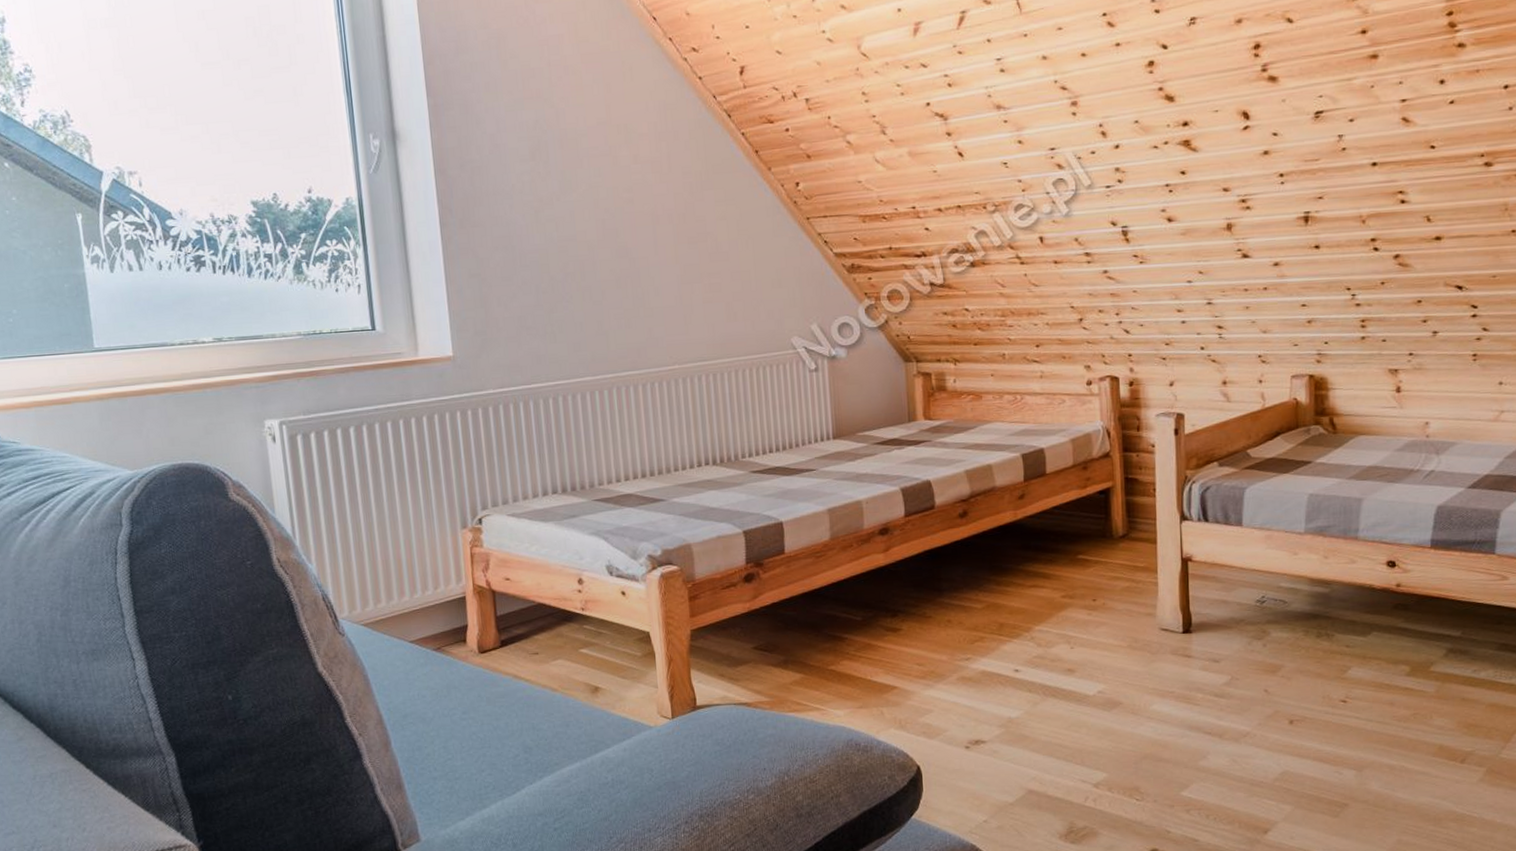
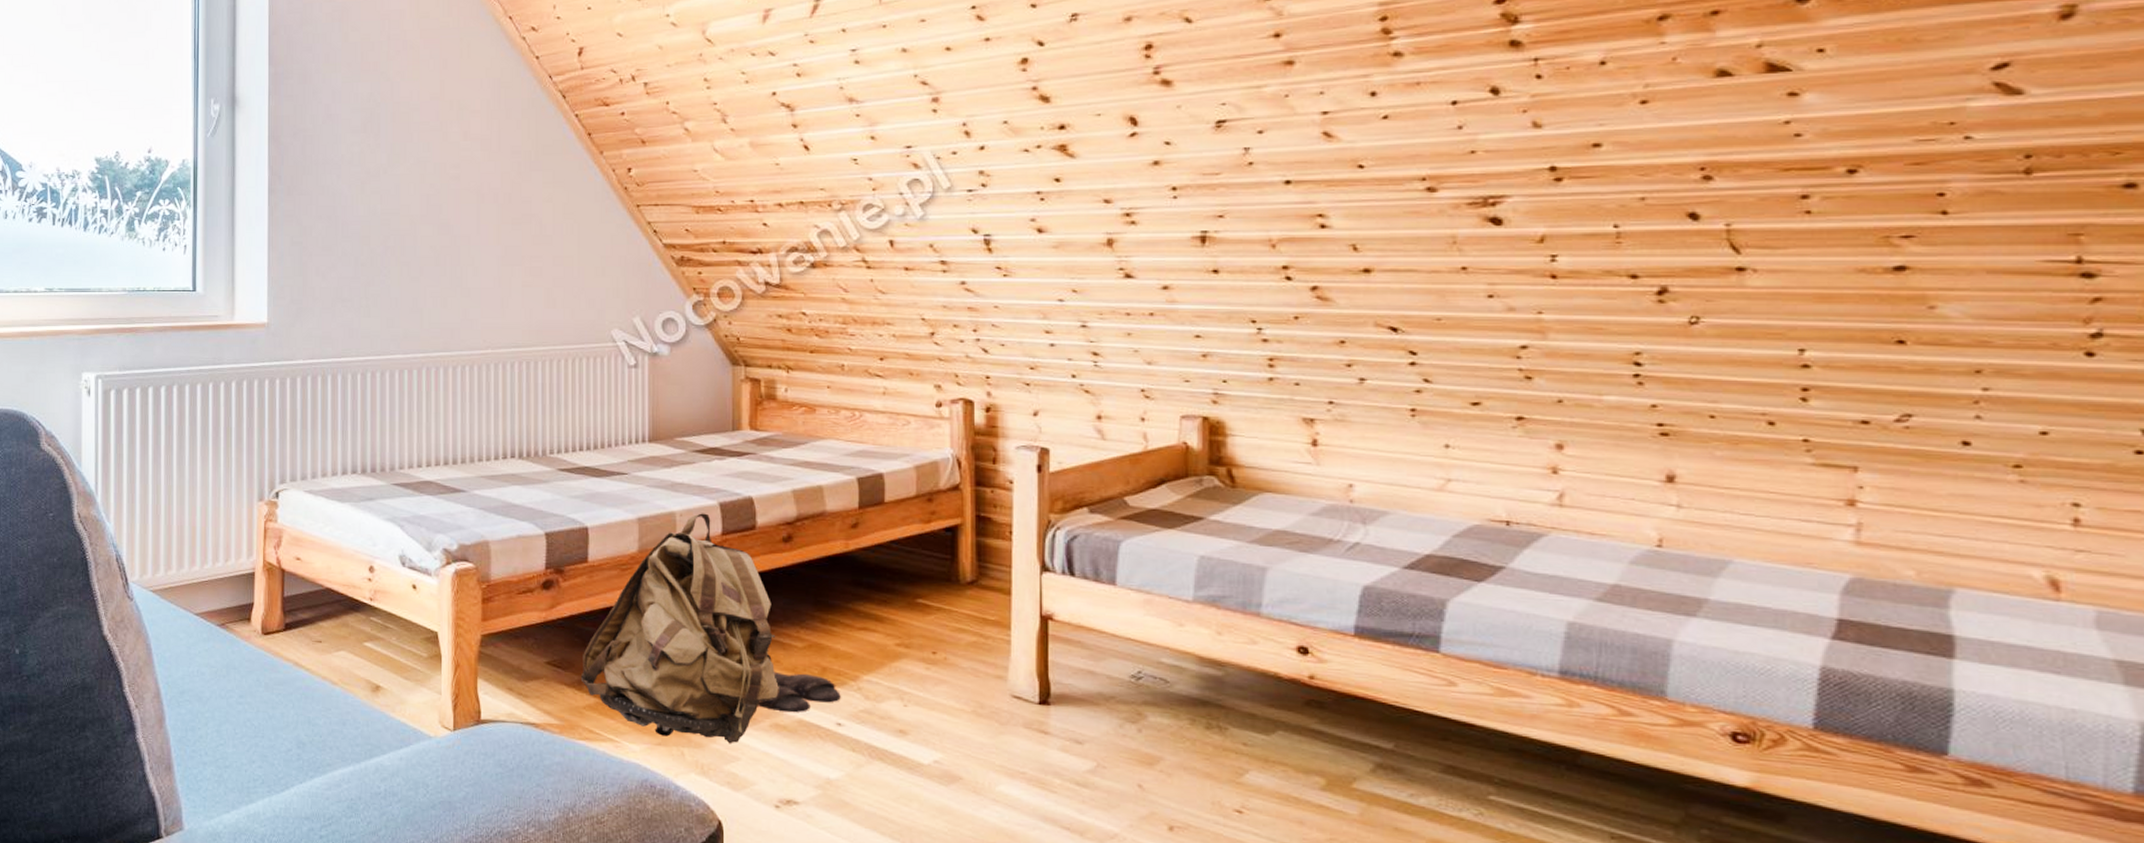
backpack: none [785,499,963,700] -> present [580,513,779,744]
slippers: none [946,630,1017,665] -> present [758,671,841,712]

